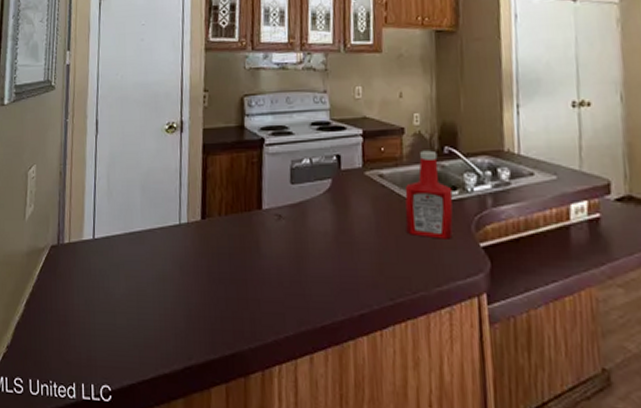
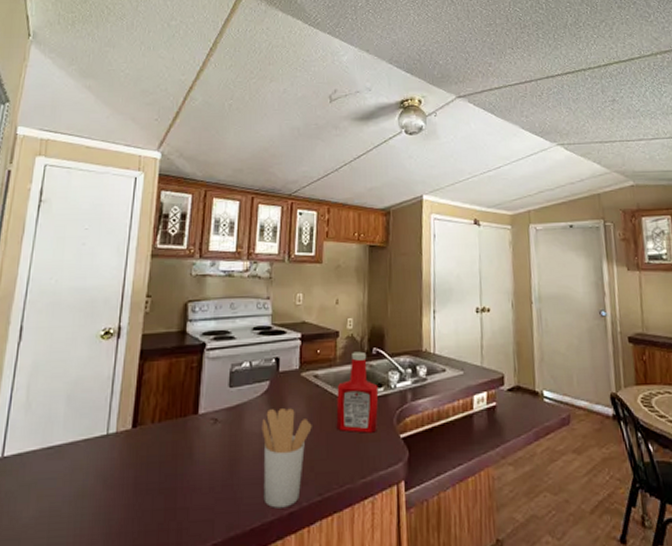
utensil holder: none [326,208,380,309] -> present [261,408,312,508]

